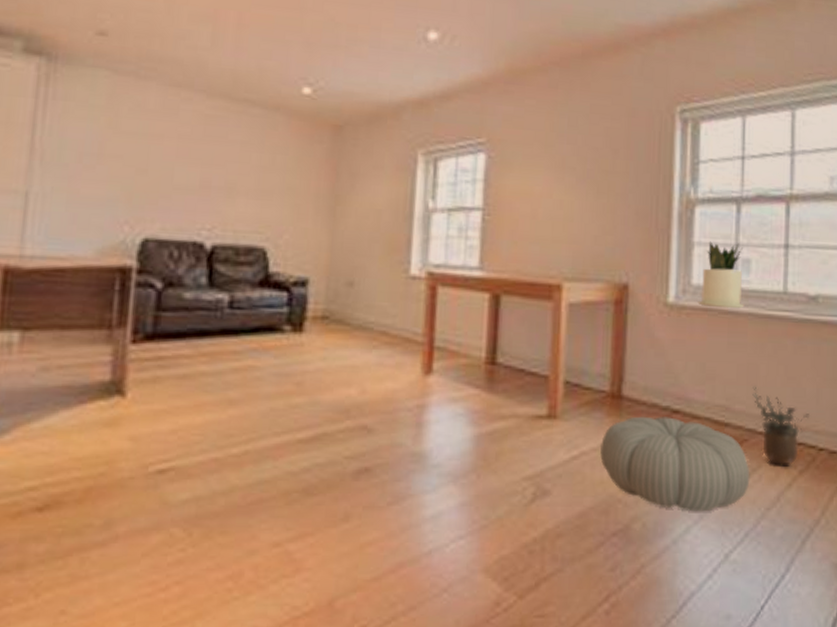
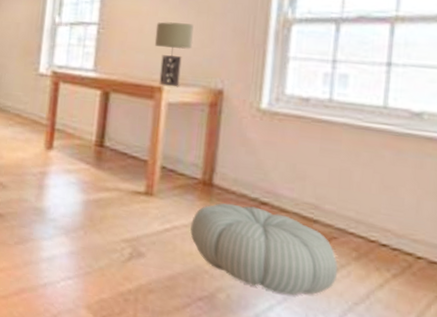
table lamp: none [550,205,594,284] -> present [154,22,194,88]
planter: present [698,241,745,309] -> none [291,57,340,119]
potted plant: present [752,386,810,467] -> none [344,190,407,268]

